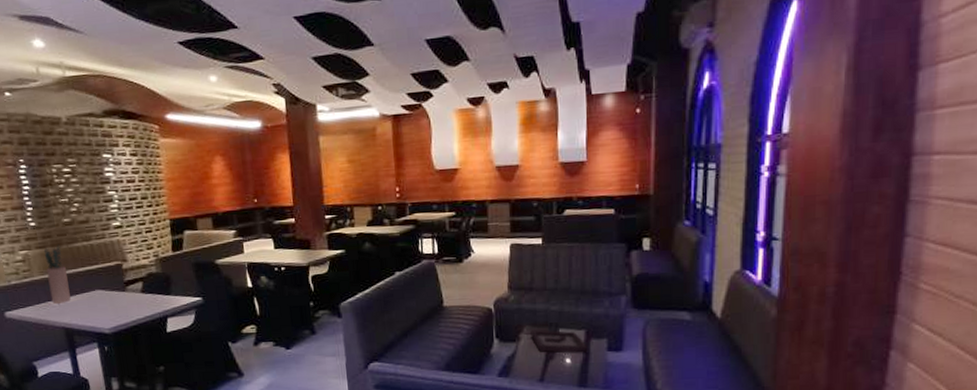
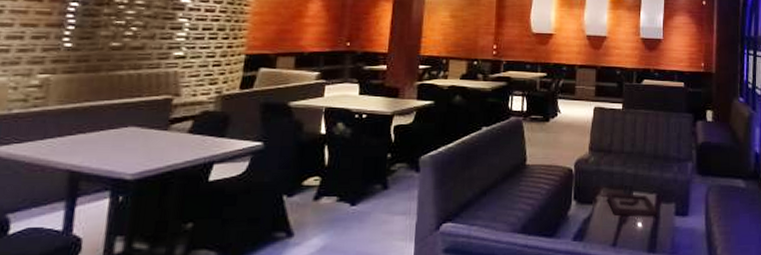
vase: present [43,243,71,305] -> none [62,69,98,142]

